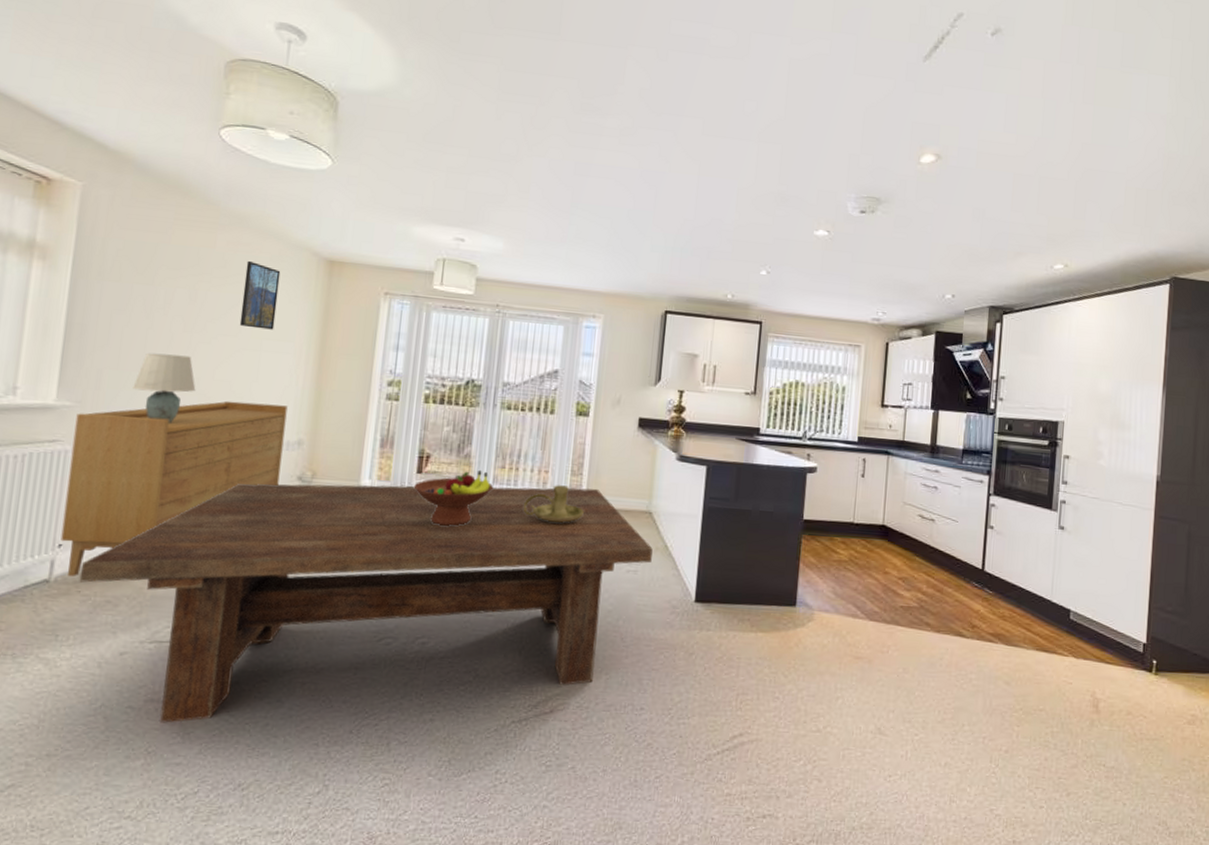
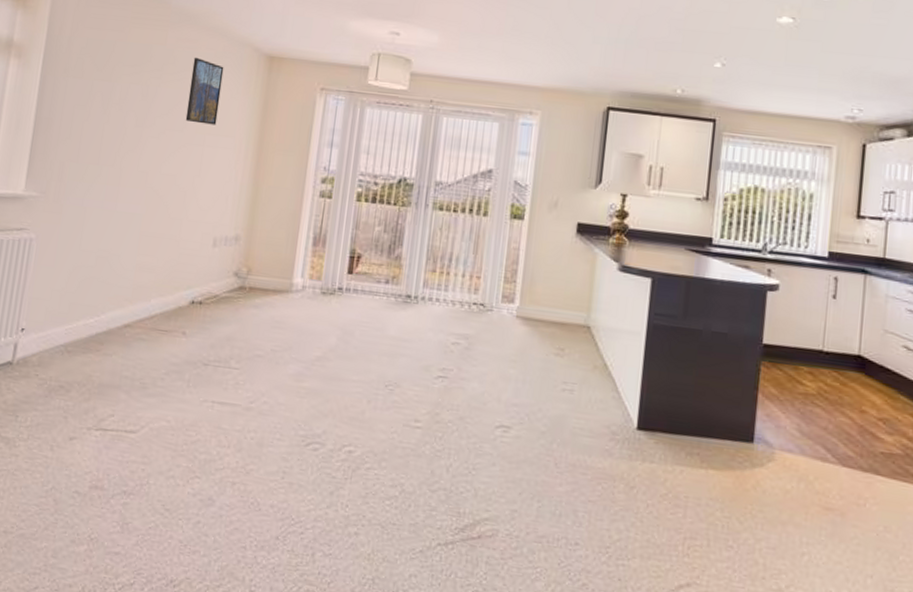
sideboard: present [60,400,288,577] -> none [23,194,227,361]
dining table: present [79,483,653,723] -> none [37,277,591,511]
table lamp: present [132,353,196,423] -> none [89,146,145,215]
fruit bowl: present [414,469,493,526] -> none [344,272,423,331]
candle holder: present [523,485,584,523] -> none [453,292,517,333]

